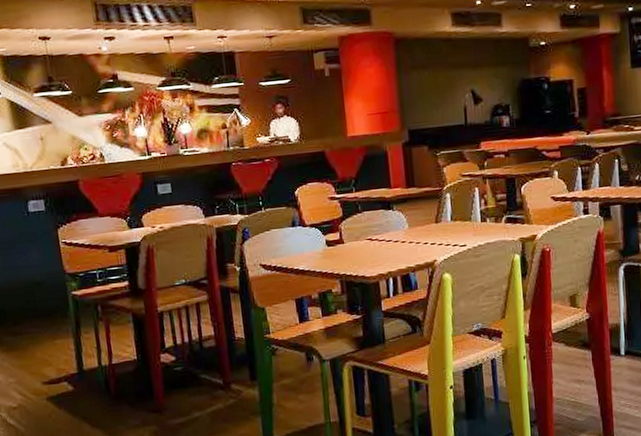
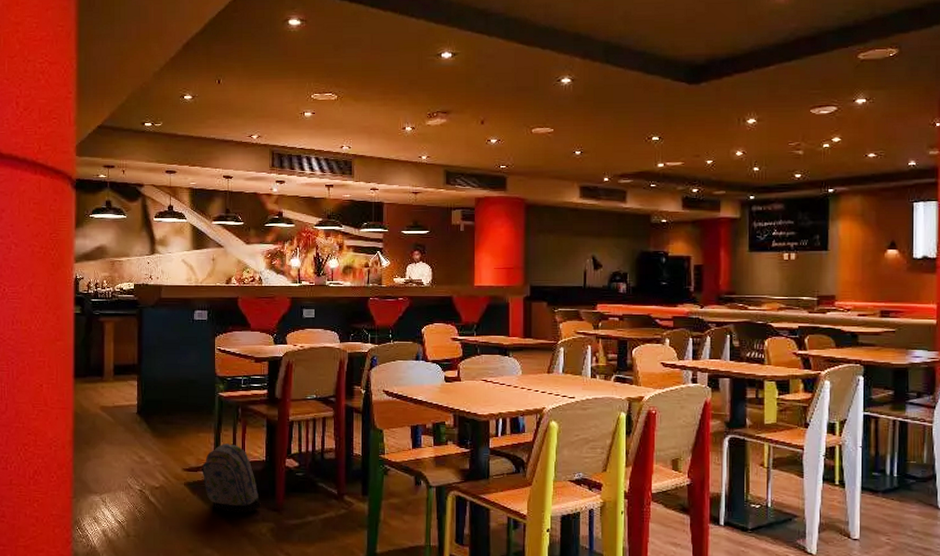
backpack: none [65,347,140,422] -> present [202,443,262,513]

